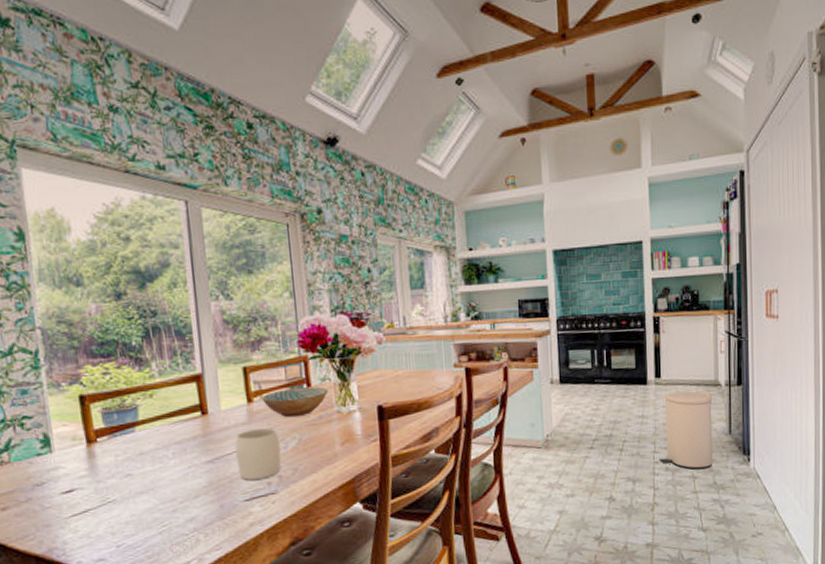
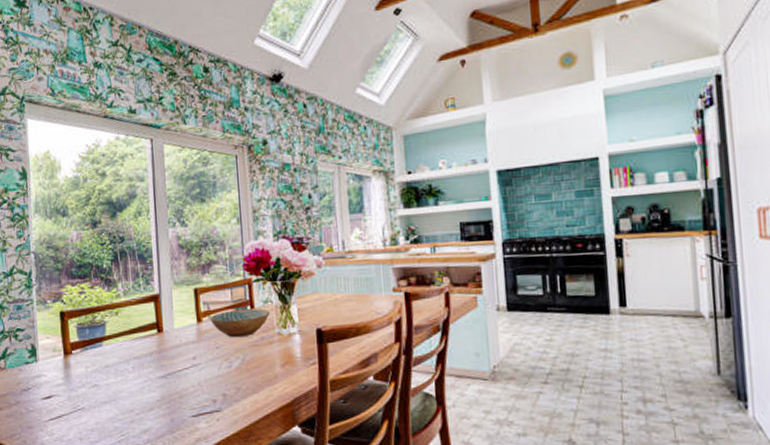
mug: present [235,428,282,480] -> none [185,347,226,396]
pedal bin: present [659,391,713,470] -> none [627,323,697,416]

